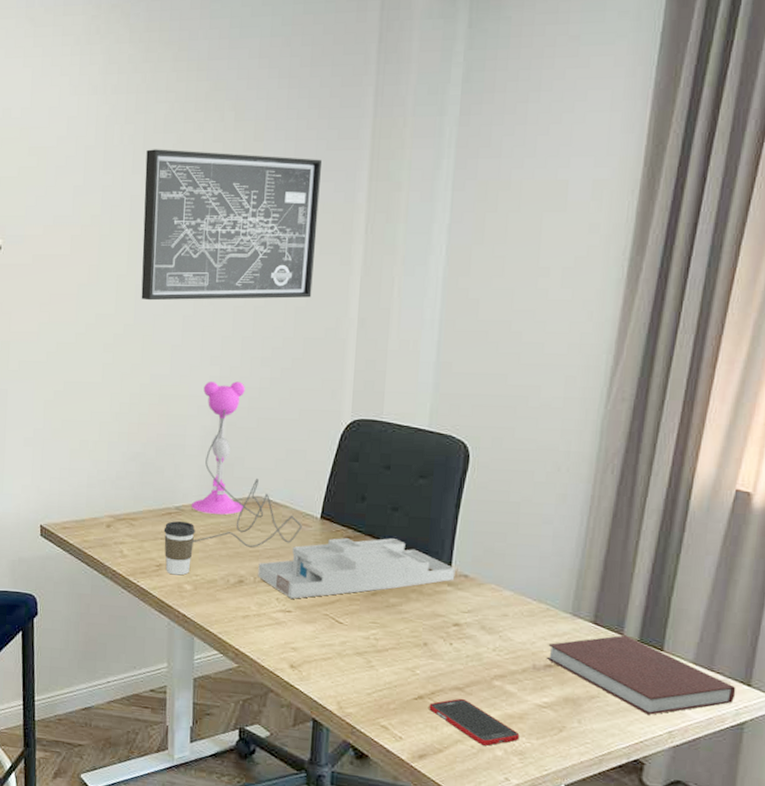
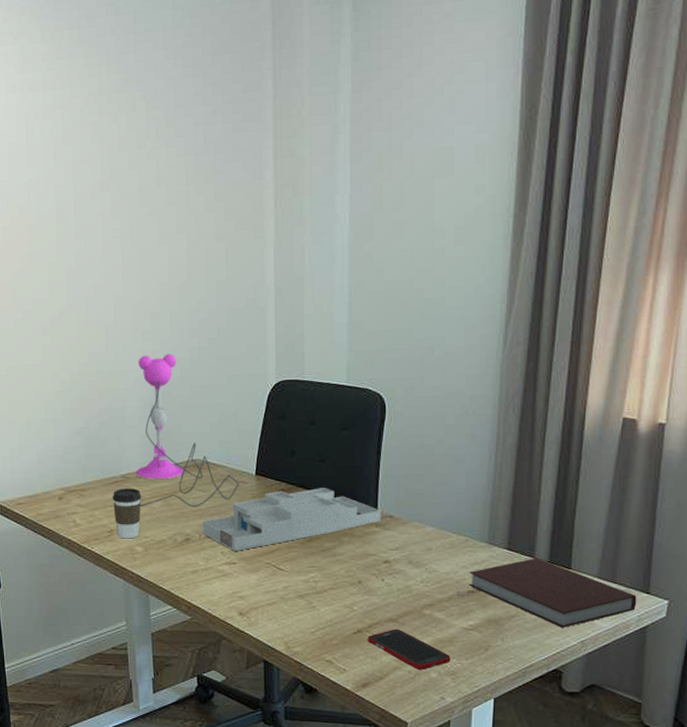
wall art: present [141,149,321,301] -> none [66,140,231,284]

